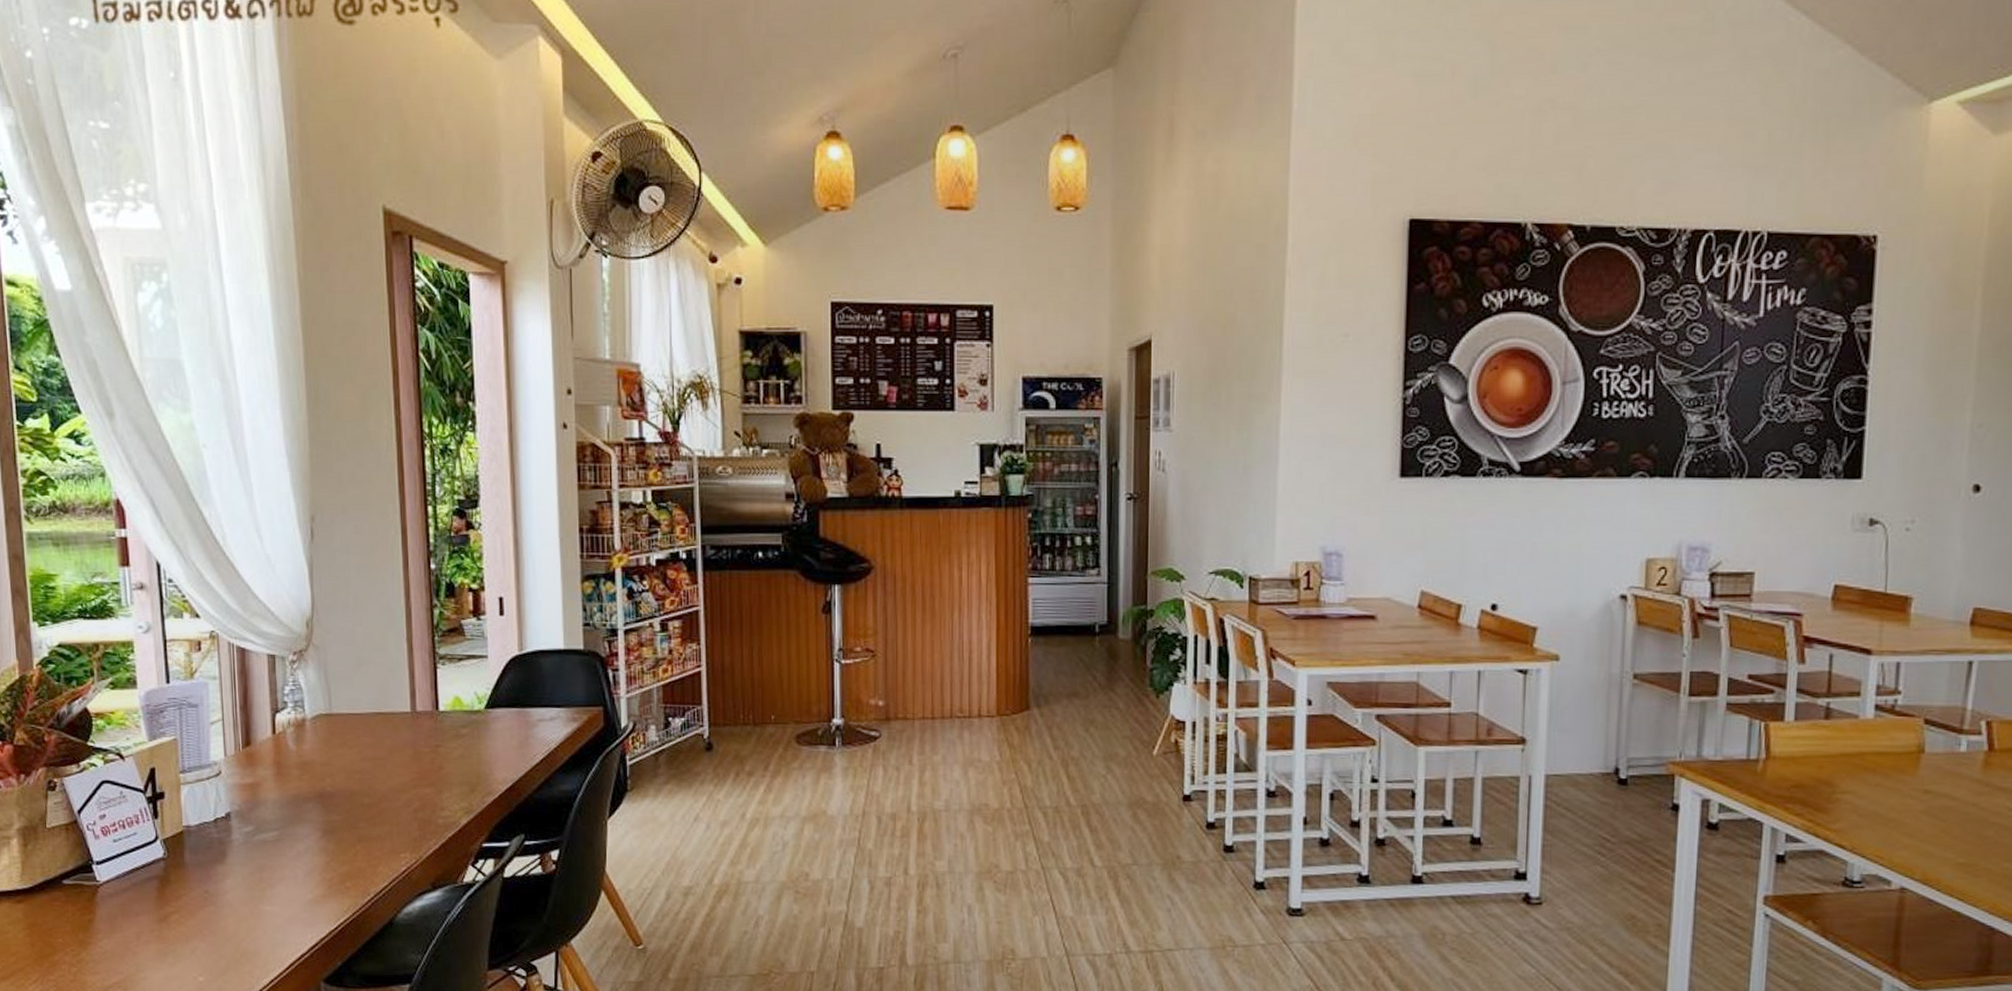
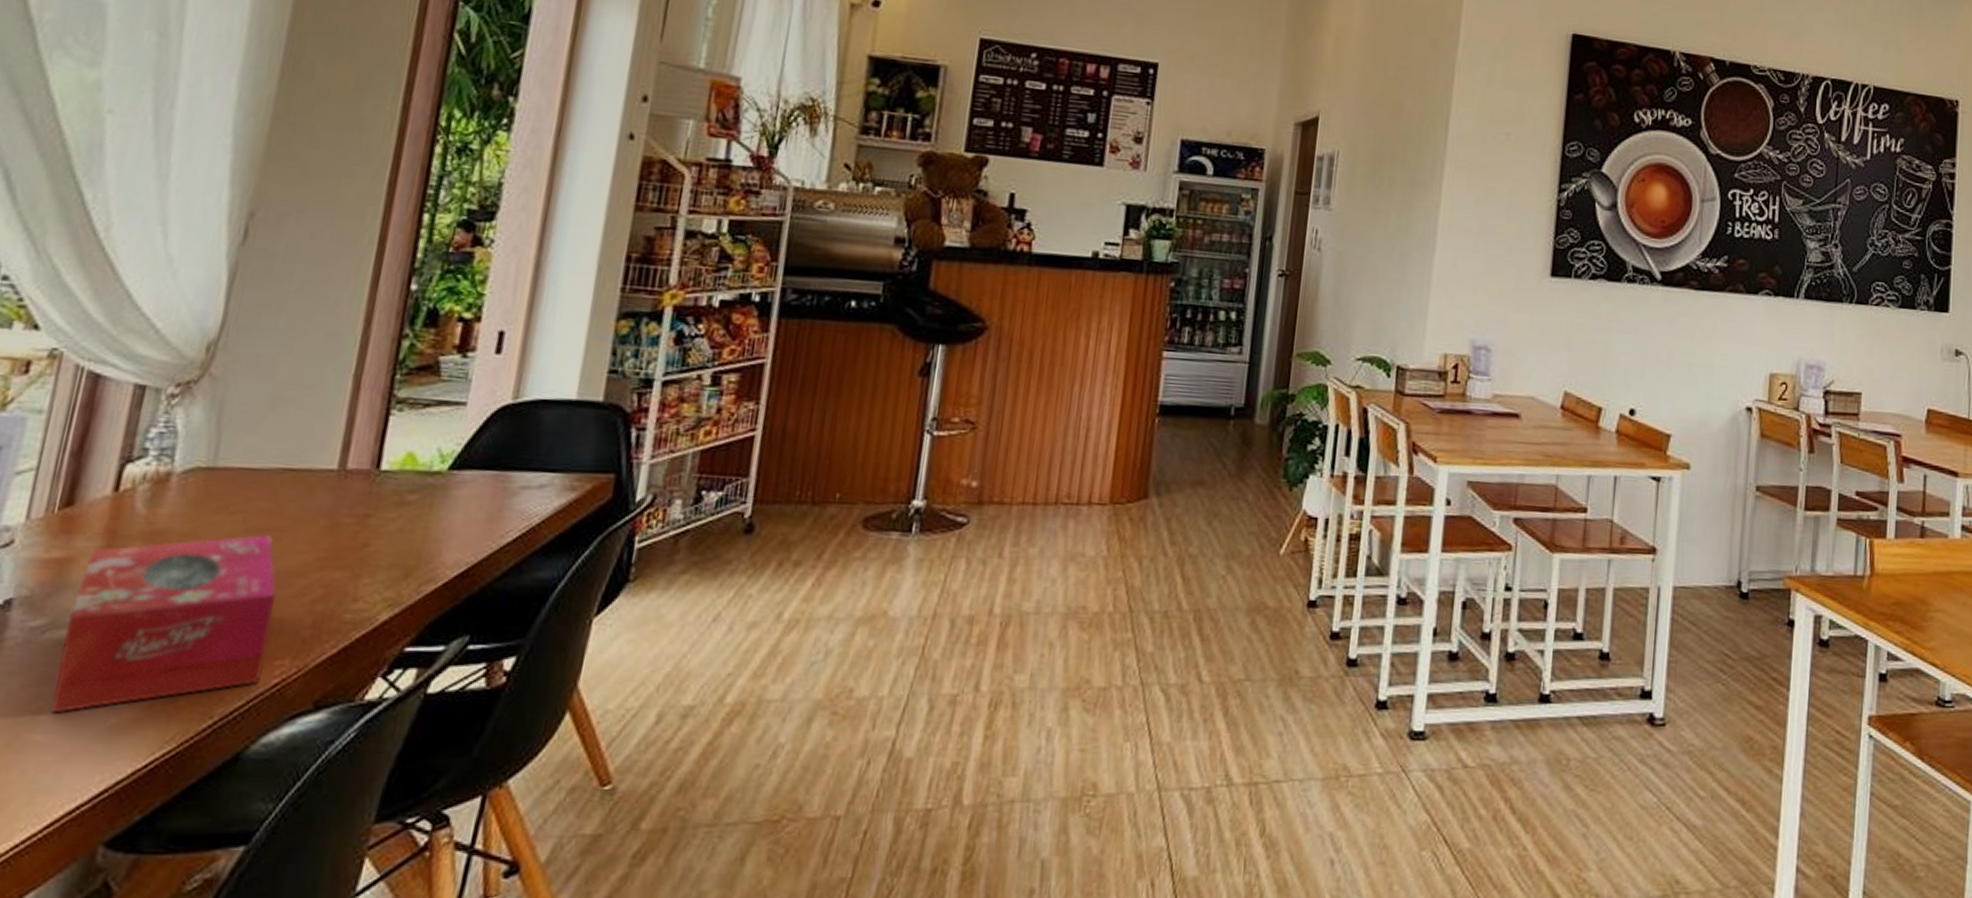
tissue box: none [266,763,394,892] -> present [49,535,277,714]

